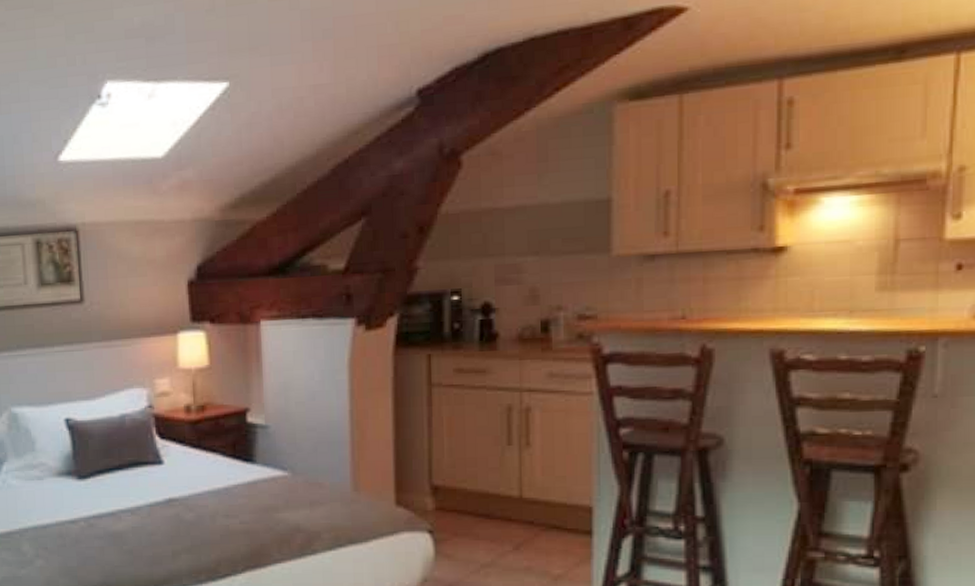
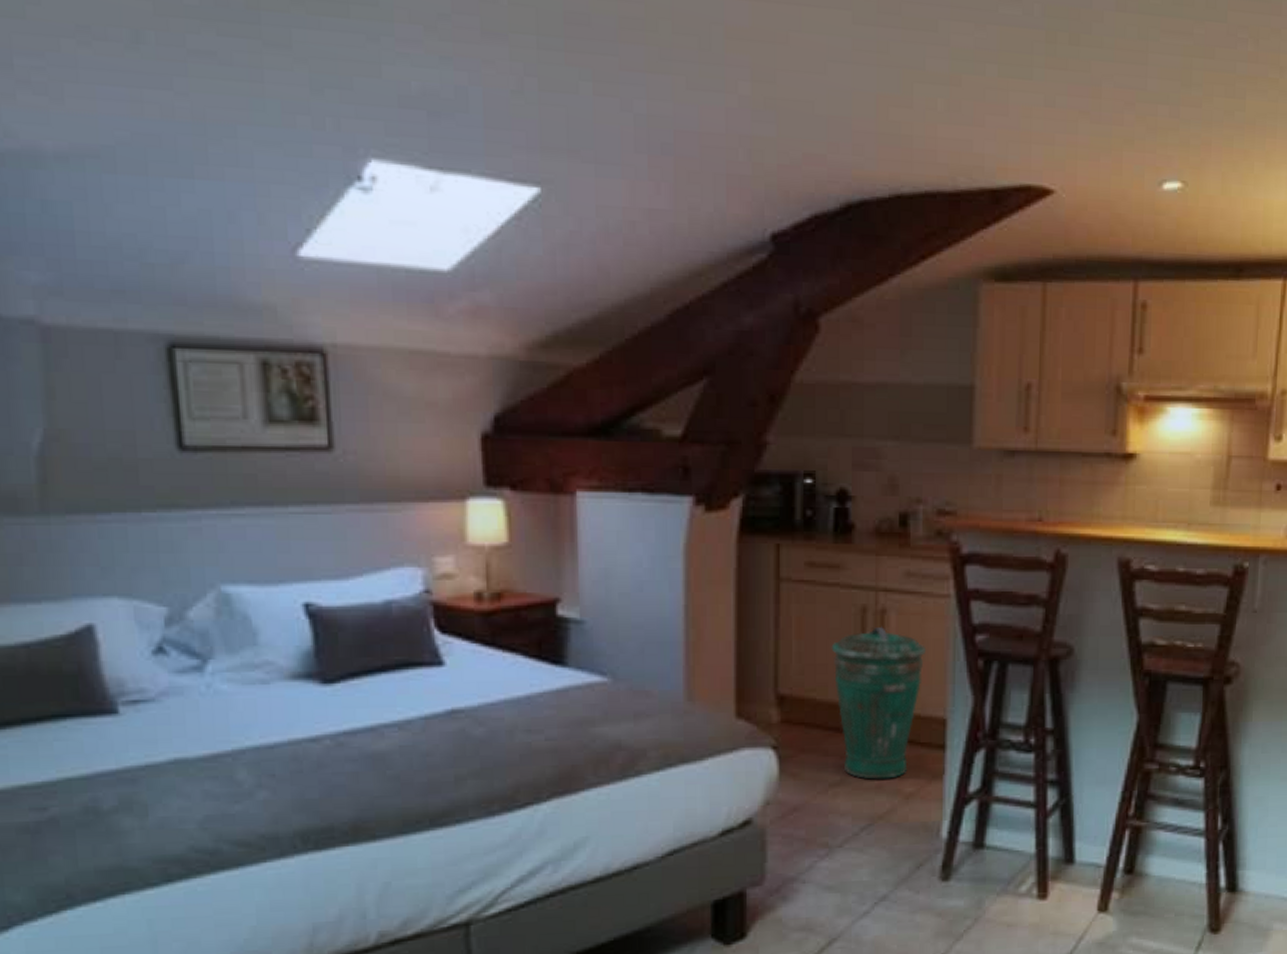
trash can: none [479,423,570,562] -> present [831,626,926,780]

